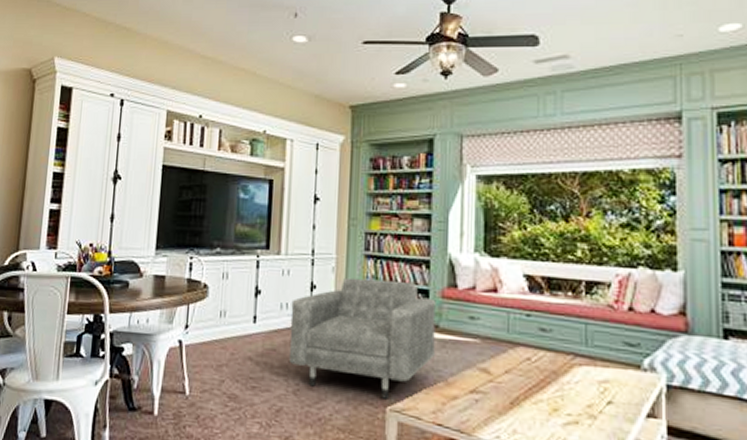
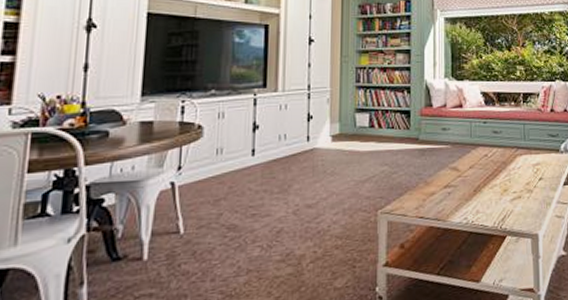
armchair: present [288,277,436,399] -> none [288,105,416,205]

